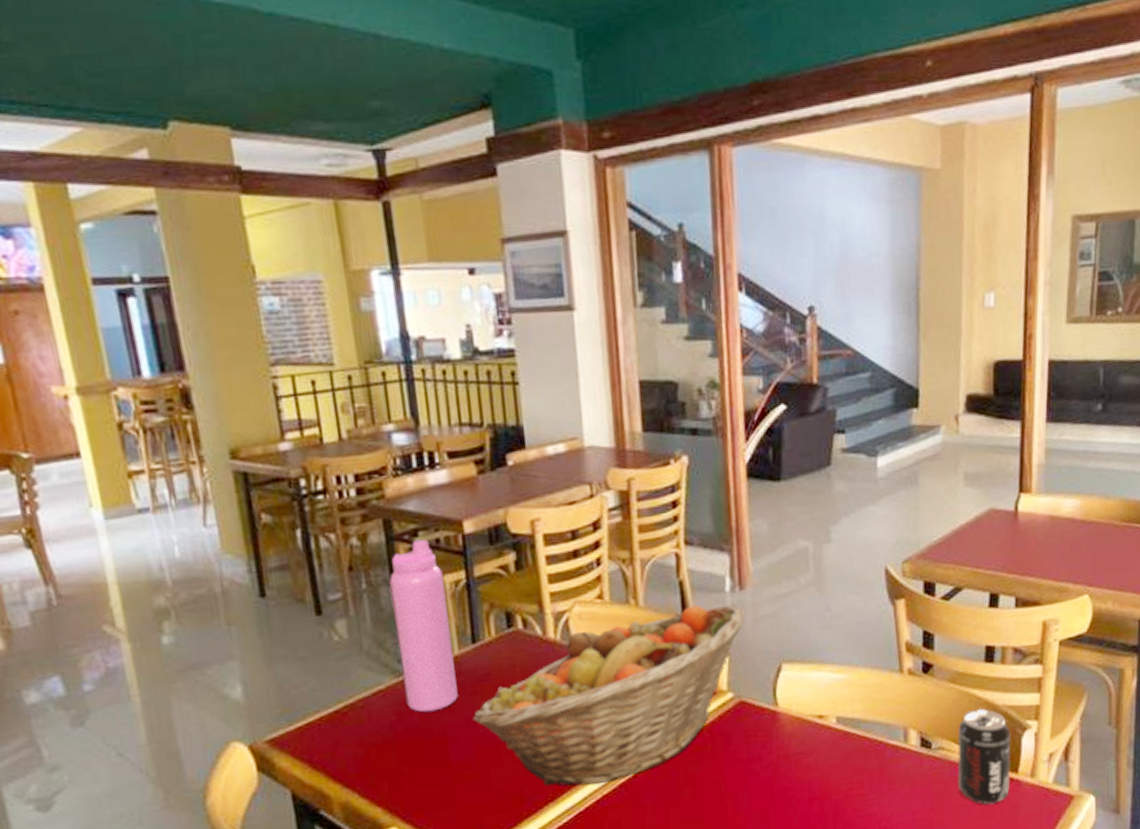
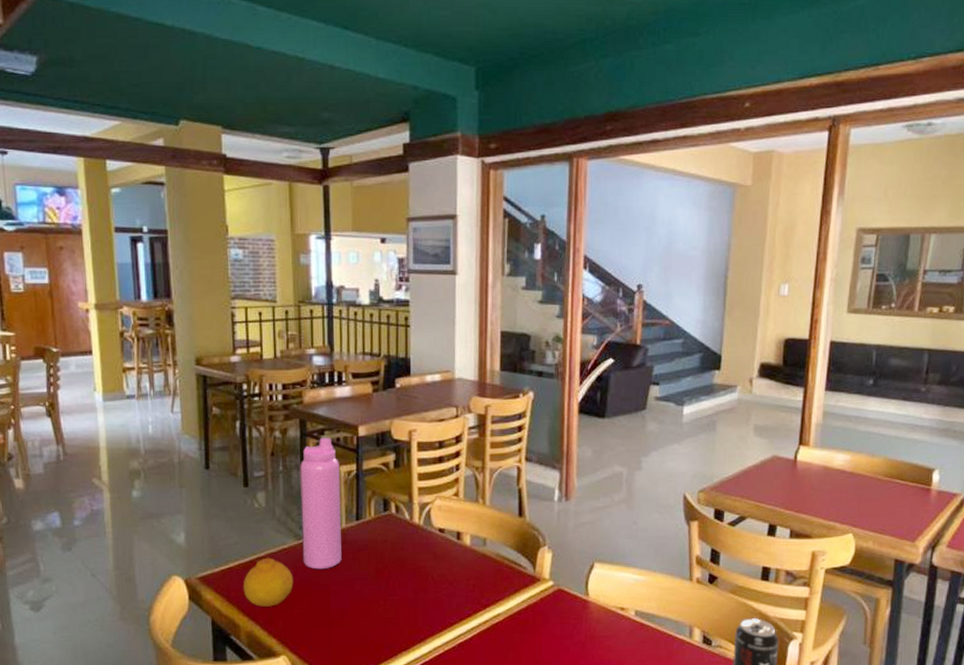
fruit: none [329,704,397,769] -> present [243,557,294,607]
fruit basket: present [472,604,746,786] -> none [350,509,569,641]

